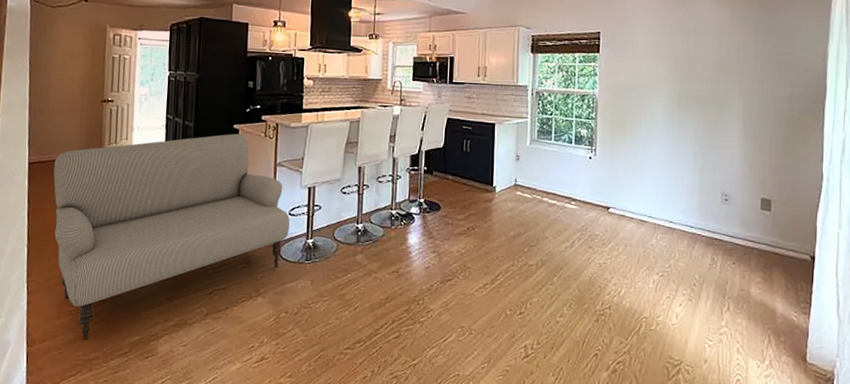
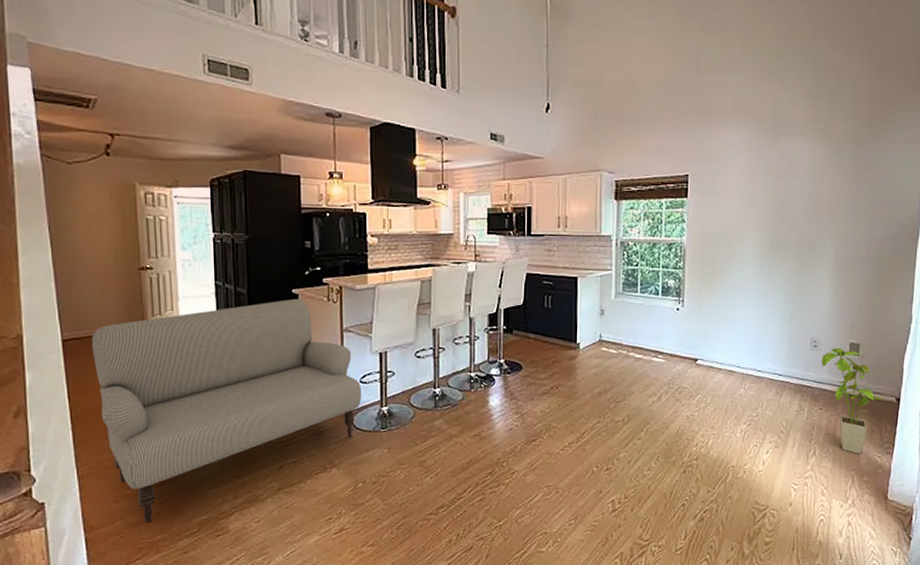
house plant: none [732,203,798,312] -> present [821,348,884,454]

